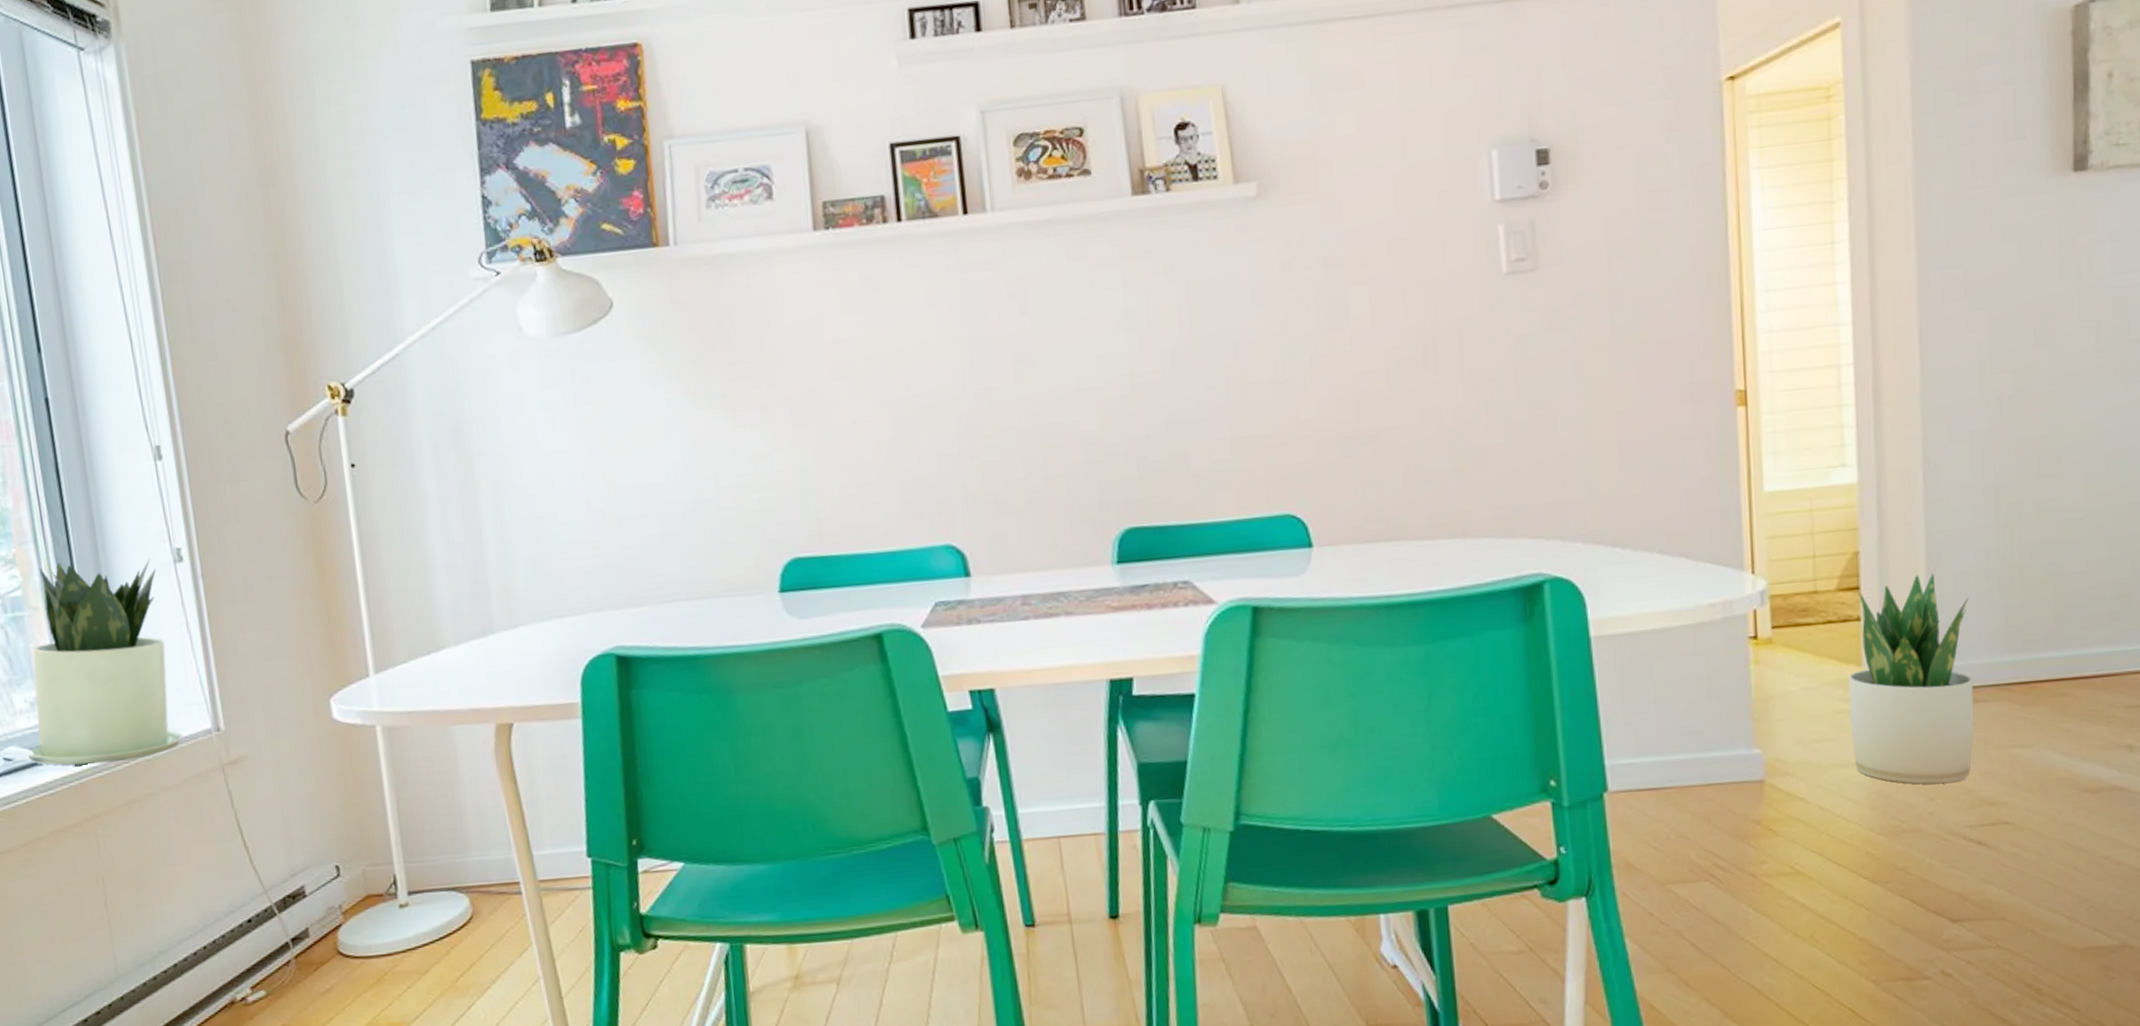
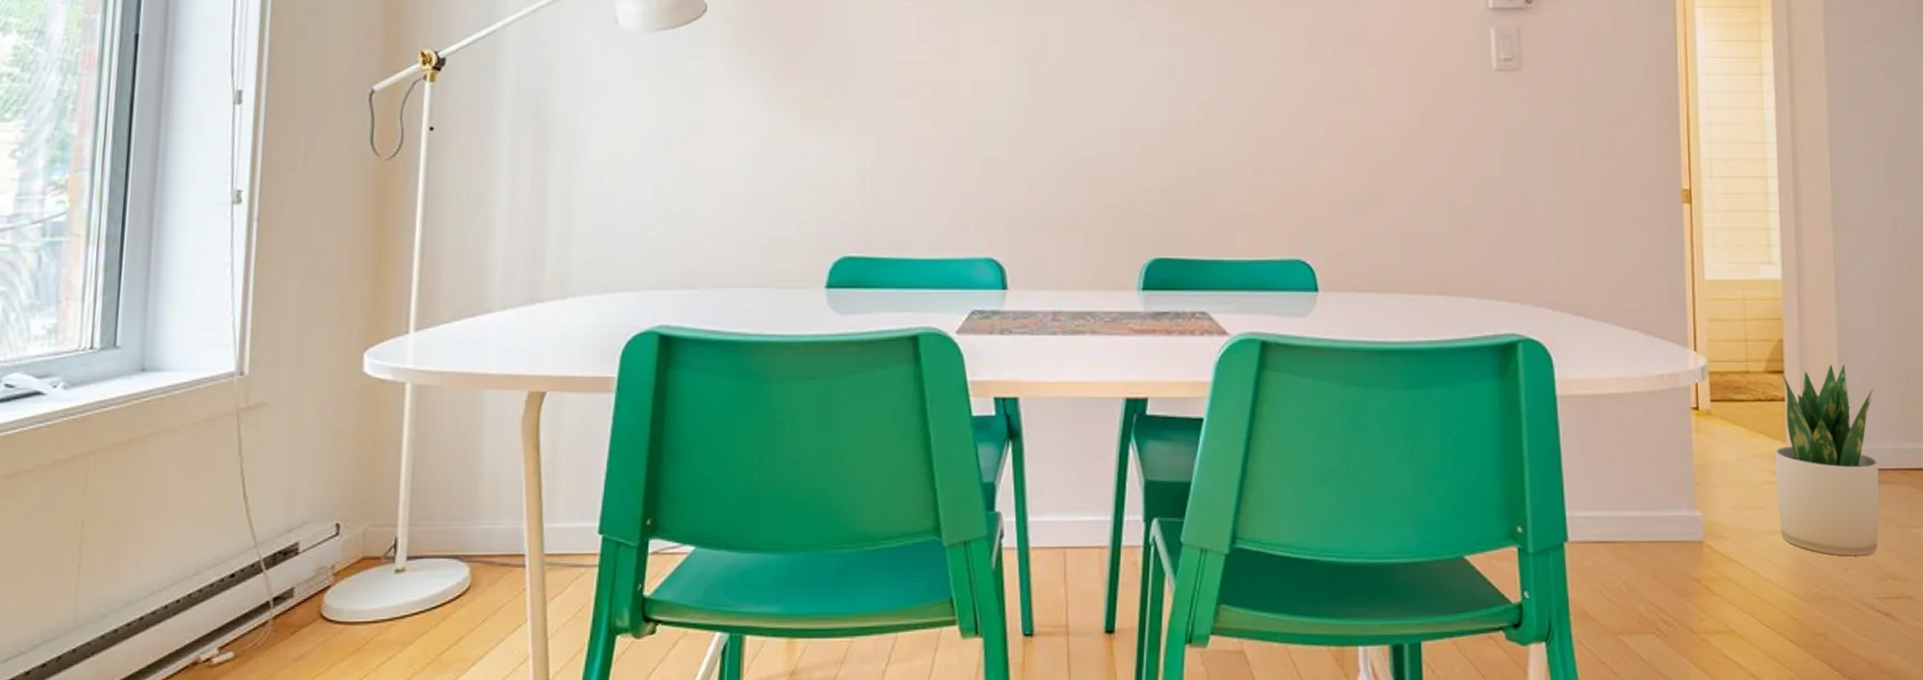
planter: present [26,558,183,766] -> none [30,193,212,398]

